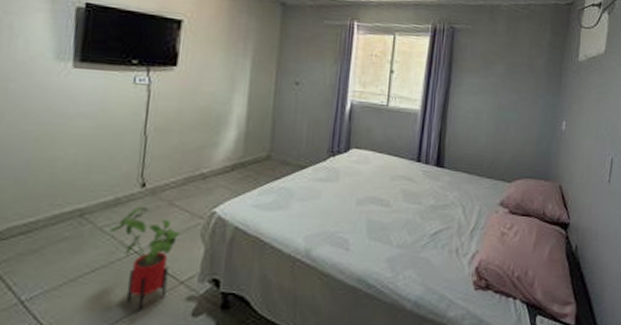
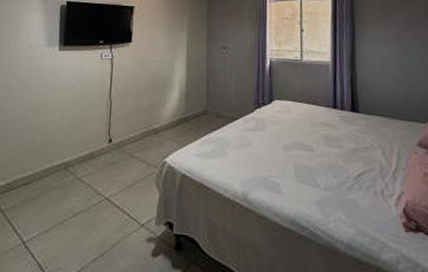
house plant: present [109,206,181,311] -> none [86,159,140,252]

